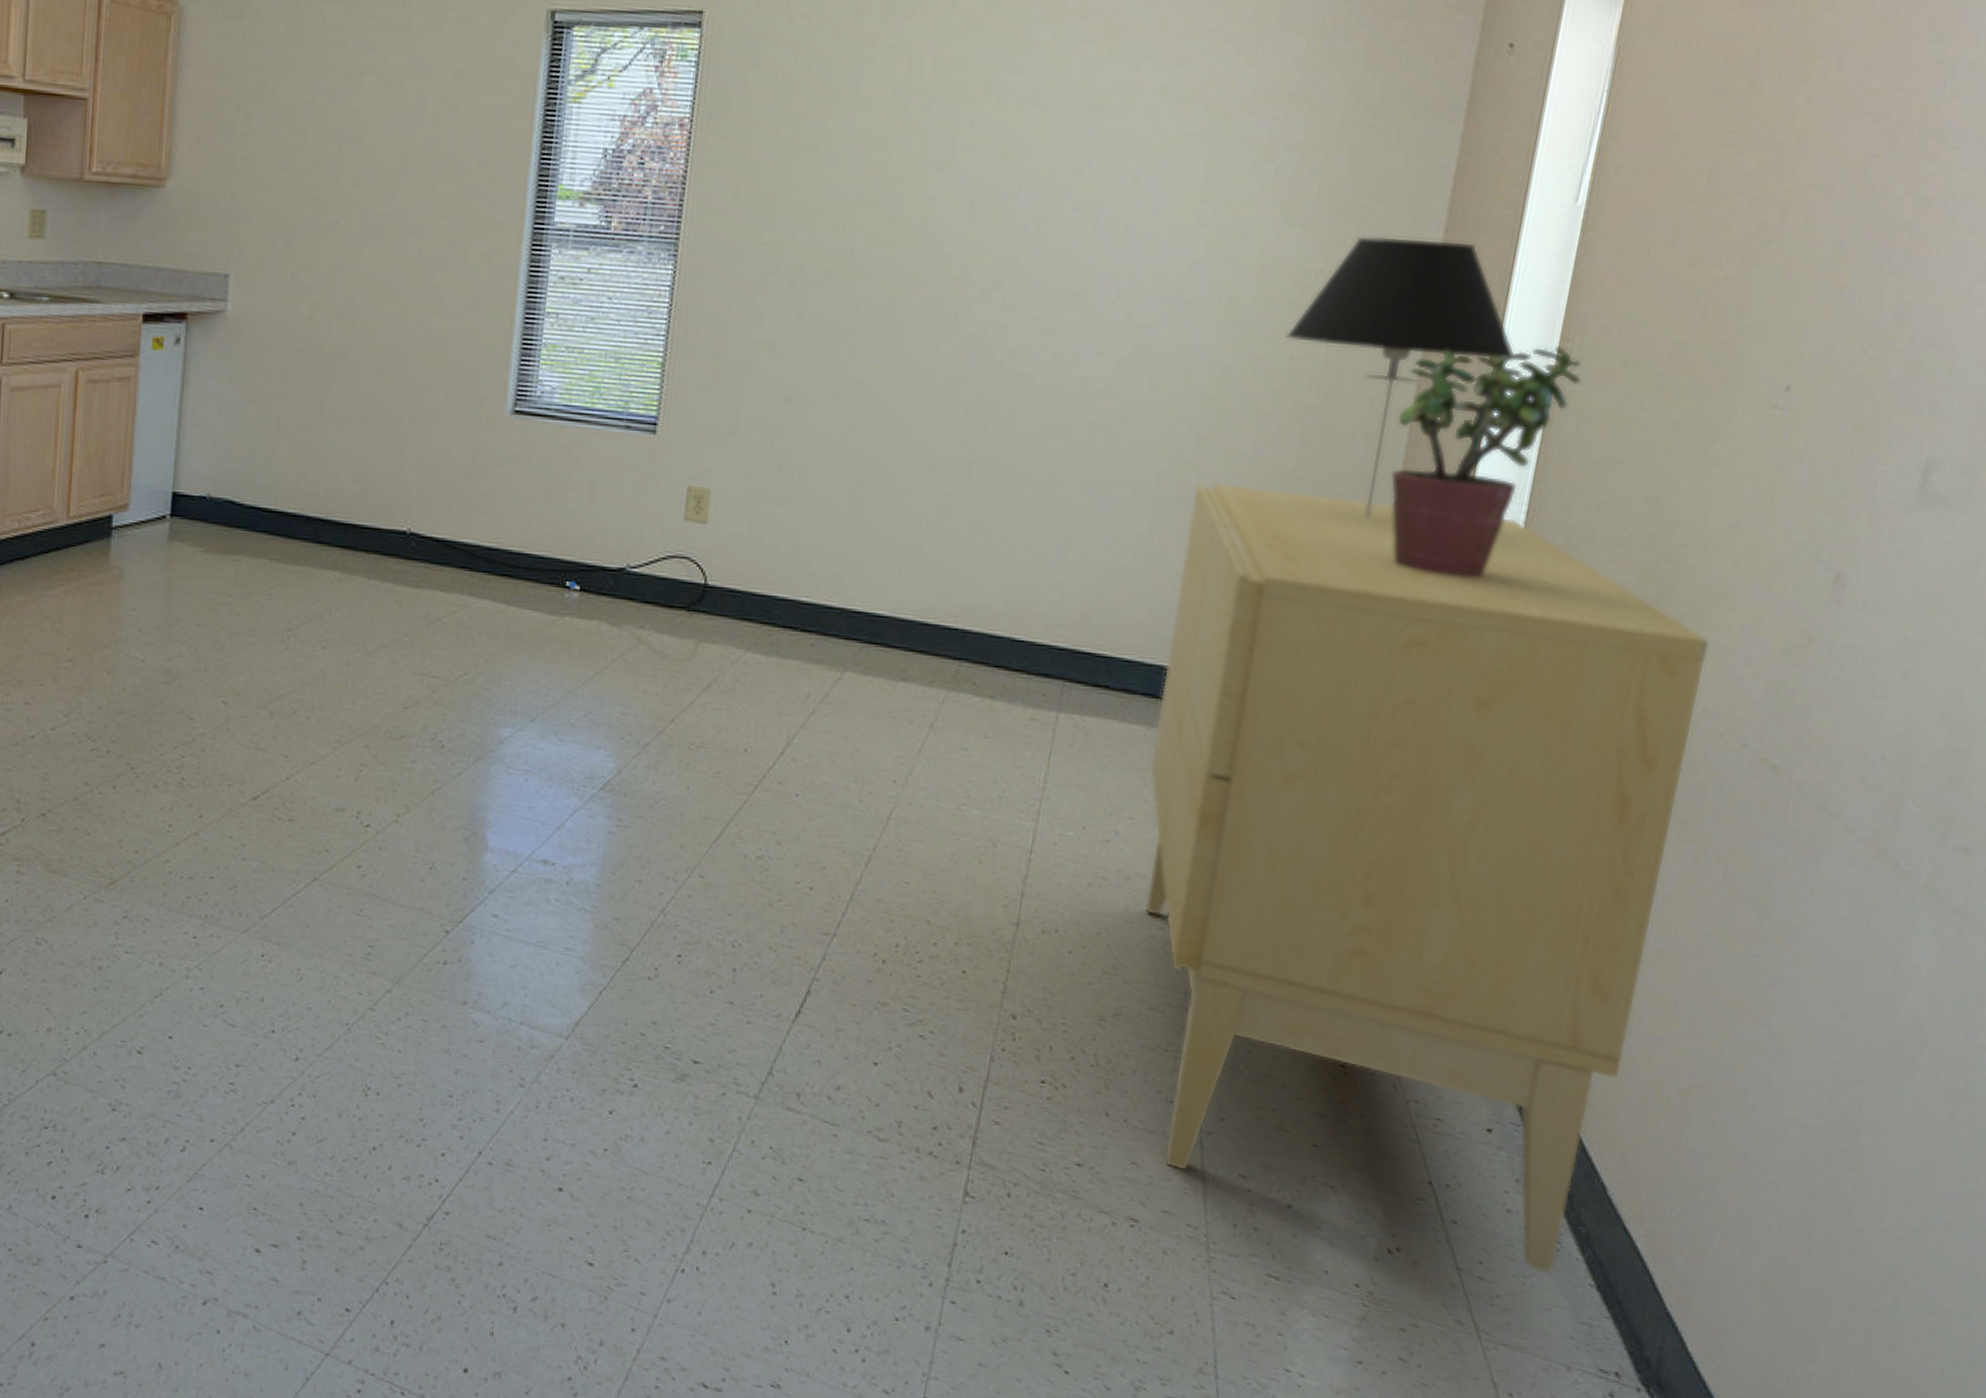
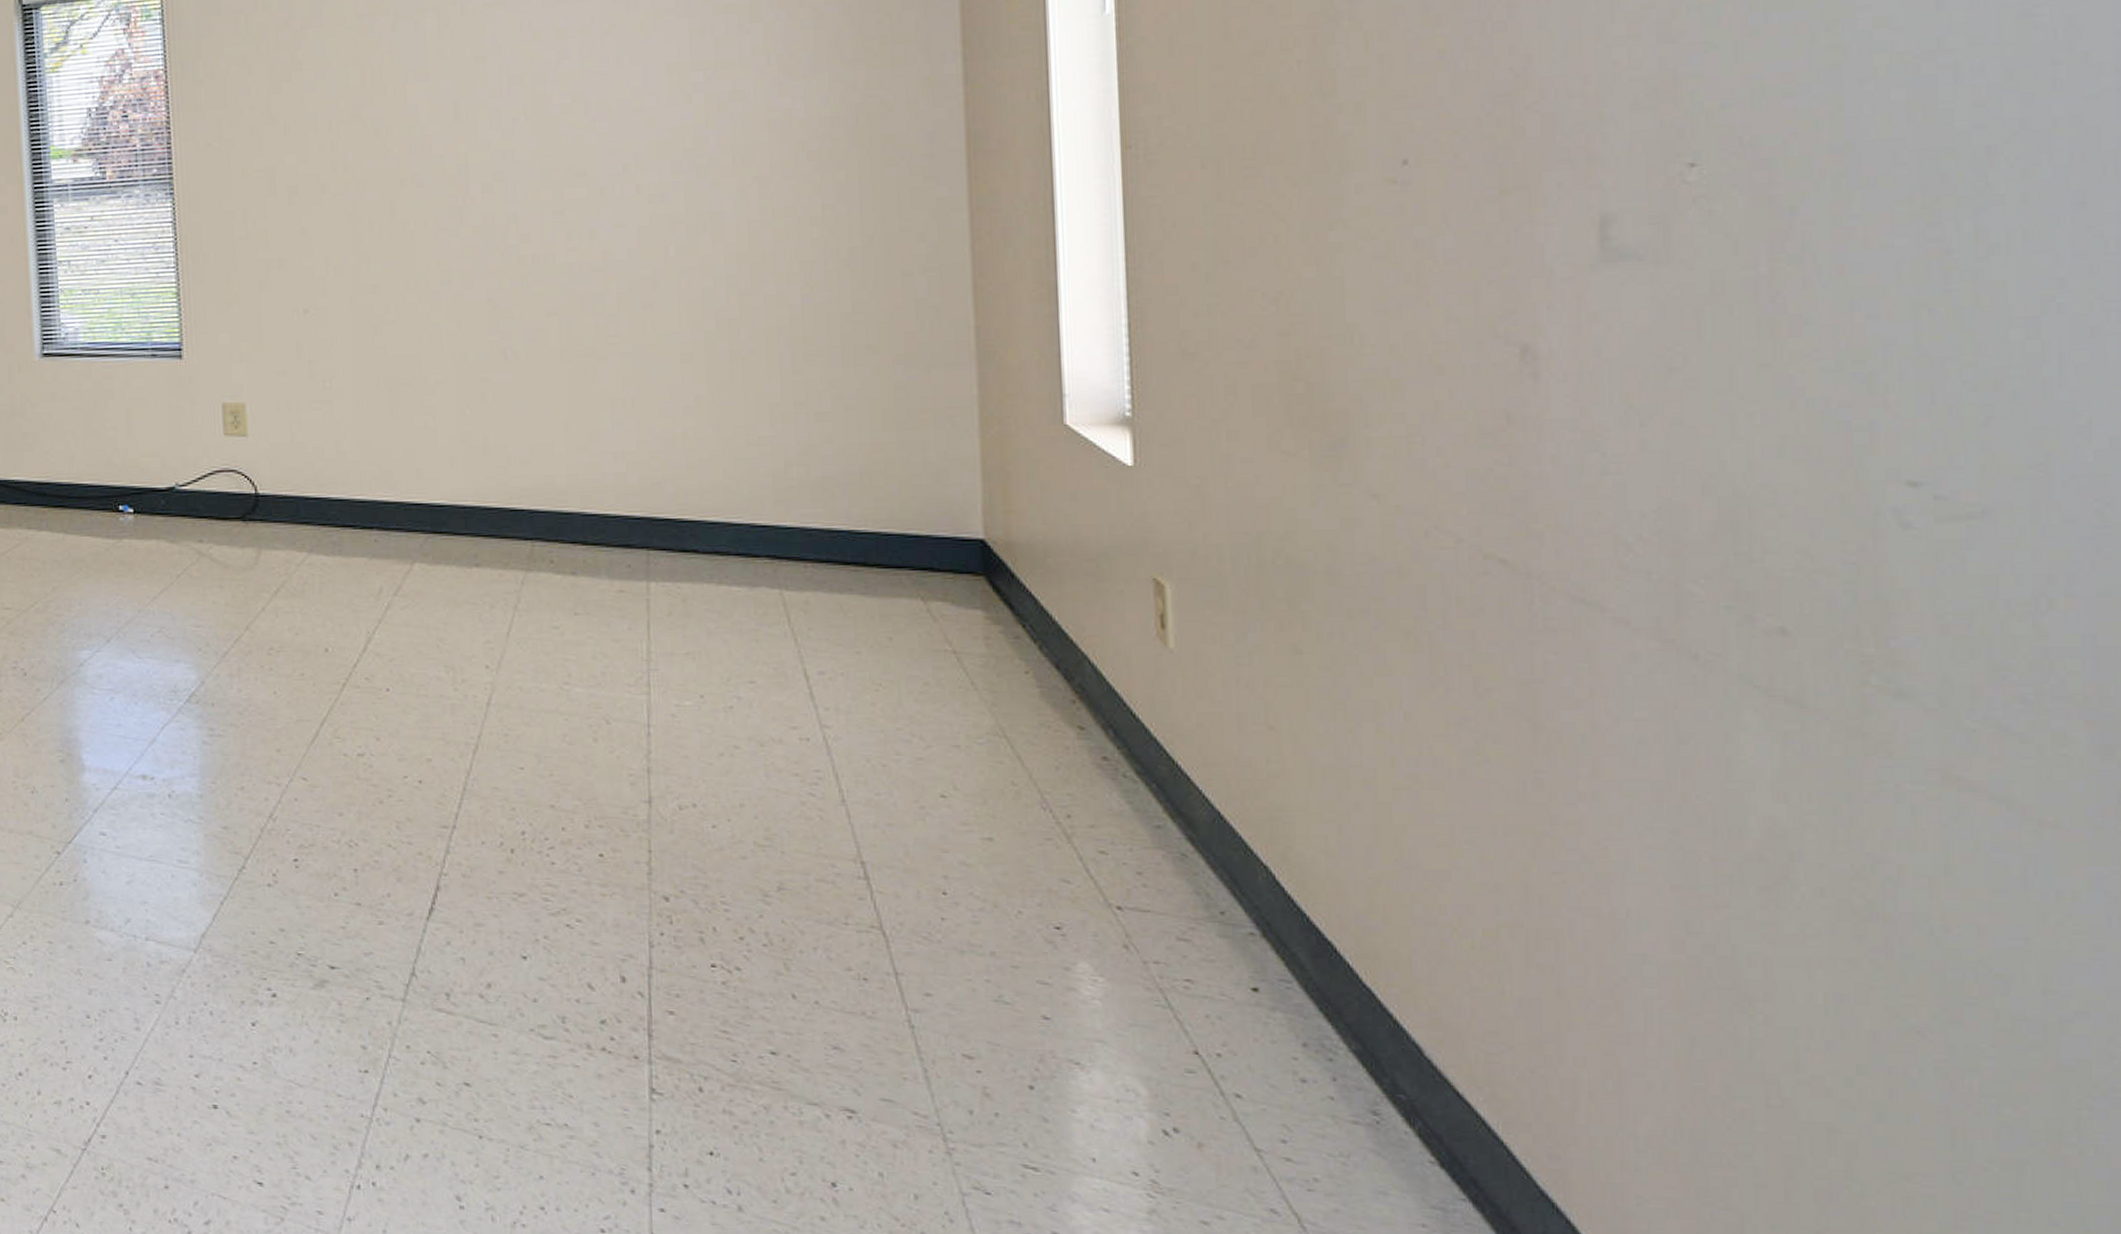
sideboard: present [1144,482,1710,1274] -> none [747,332,1403,1151]
table lamp: present [1286,235,1514,518] -> none [813,66,1071,352]
potted plant: present [1390,345,1582,578] -> none [954,153,1157,400]

